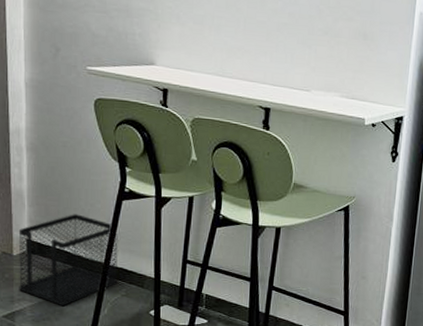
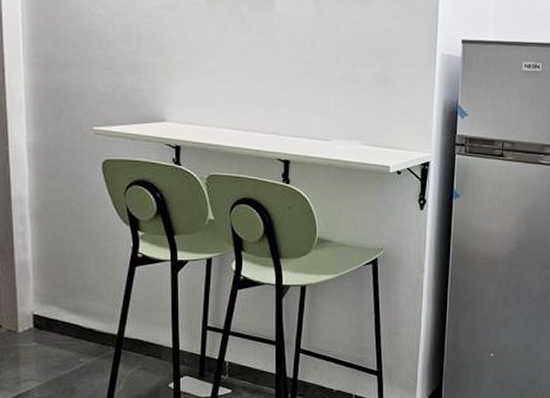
wastebasket: present [18,214,118,307] -> none [23,284,133,385]

